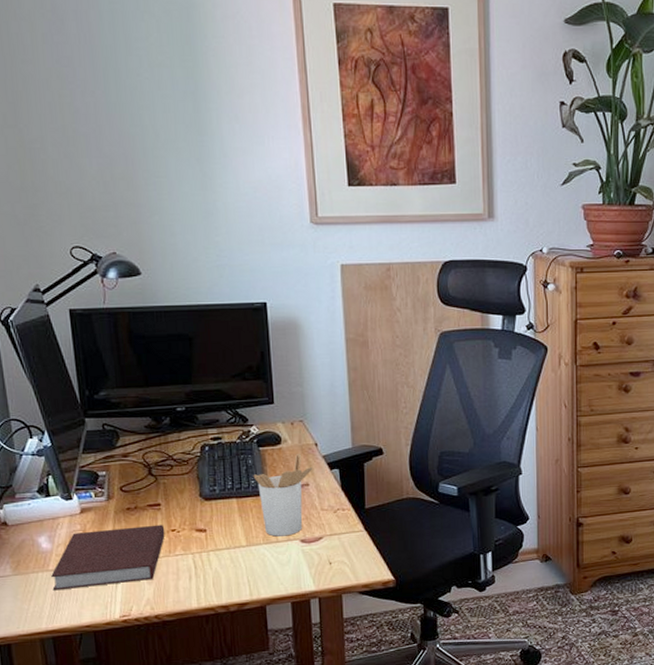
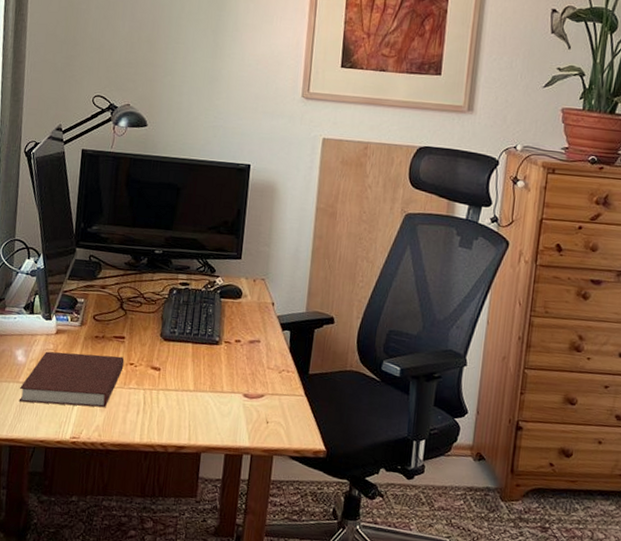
utensil holder: present [253,454,313,537] -> none [211,310,267,388]

